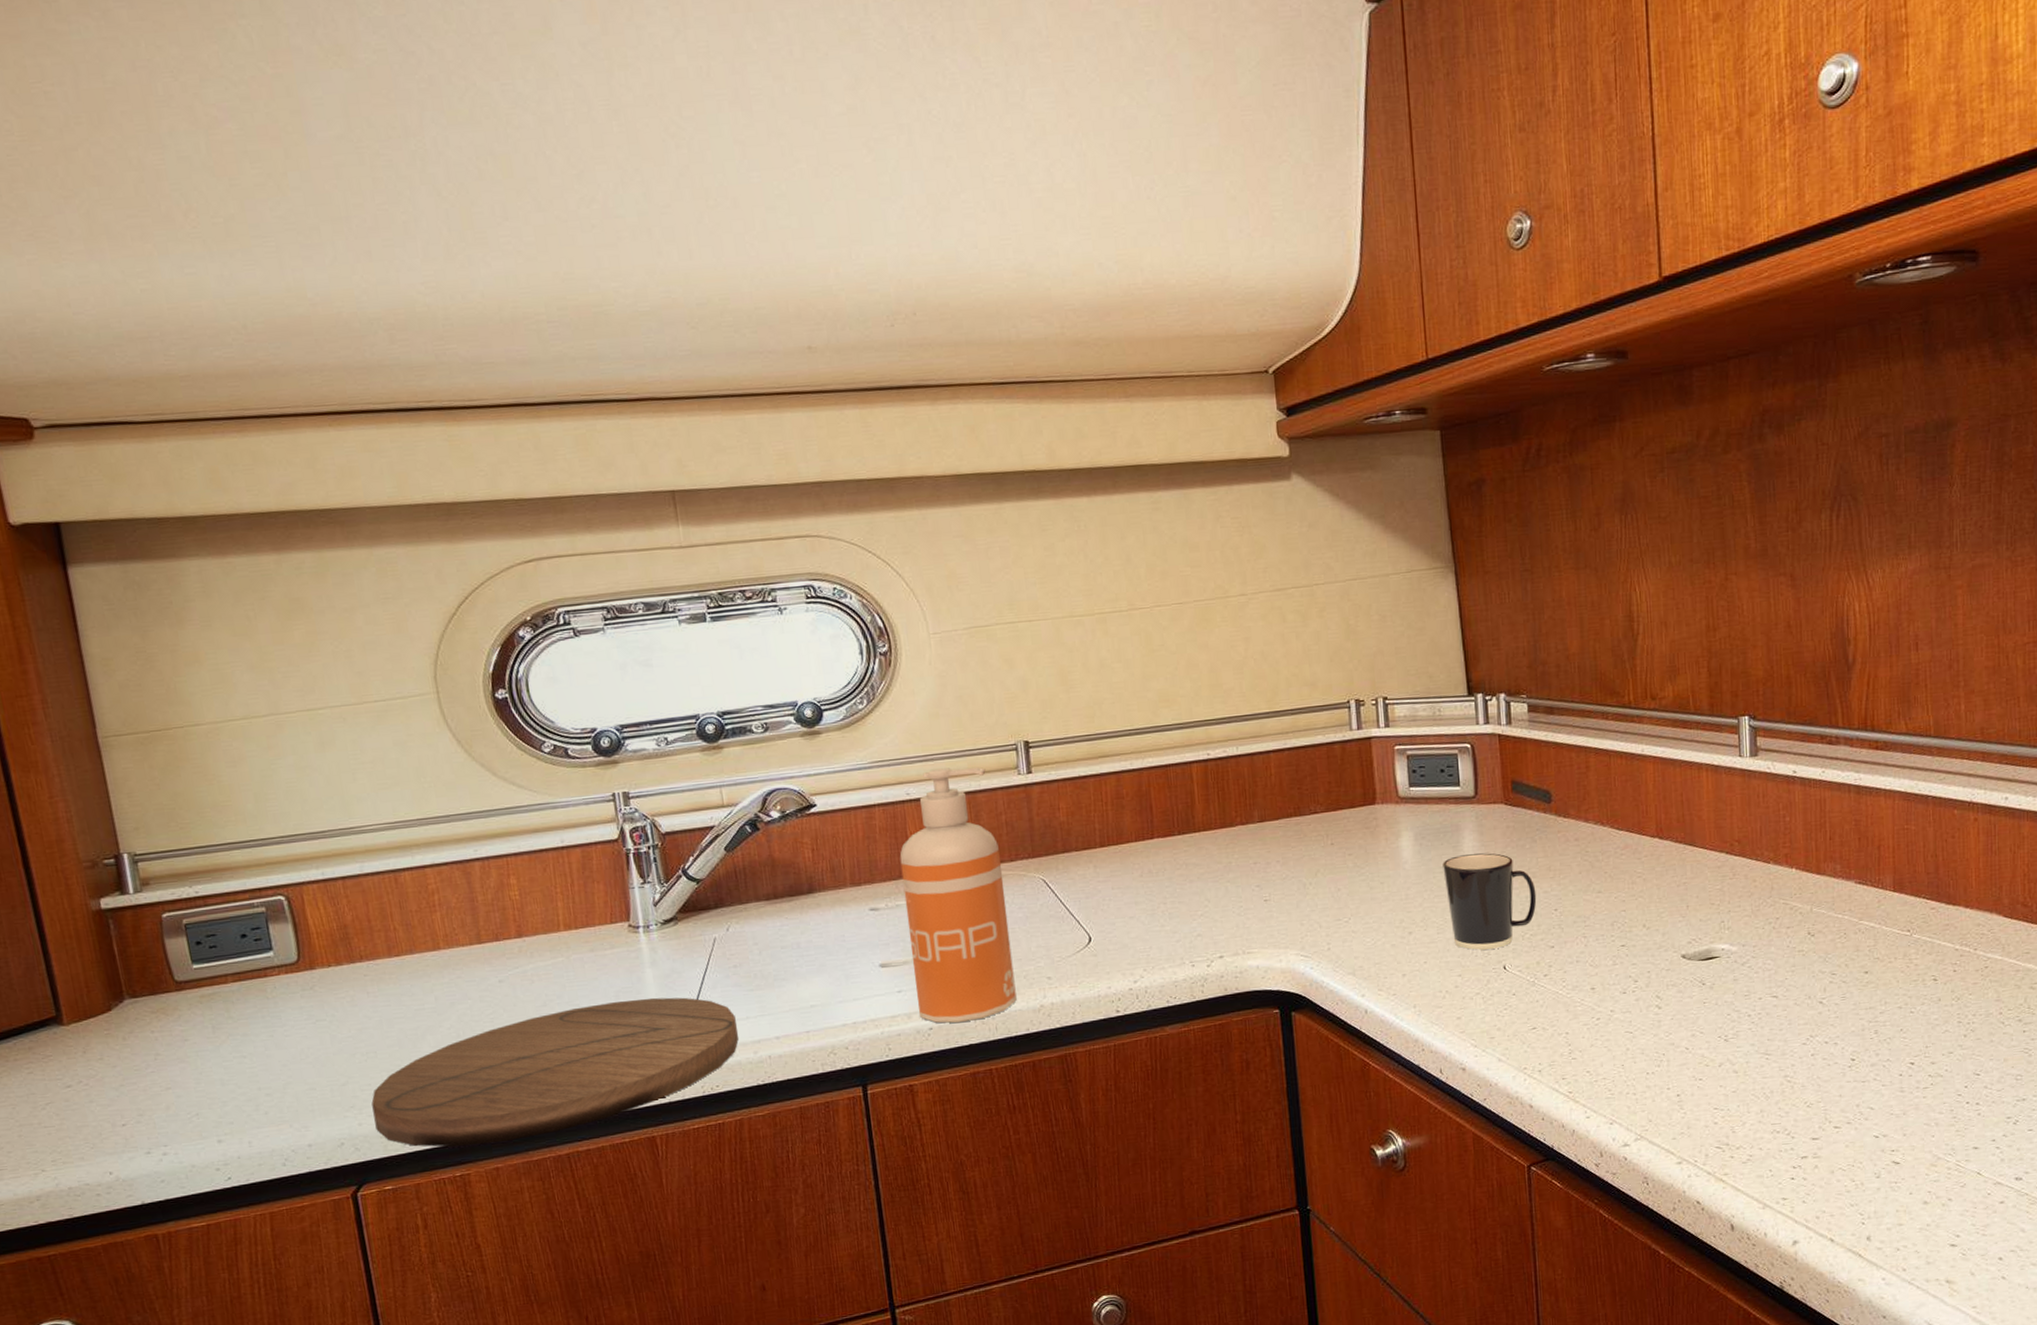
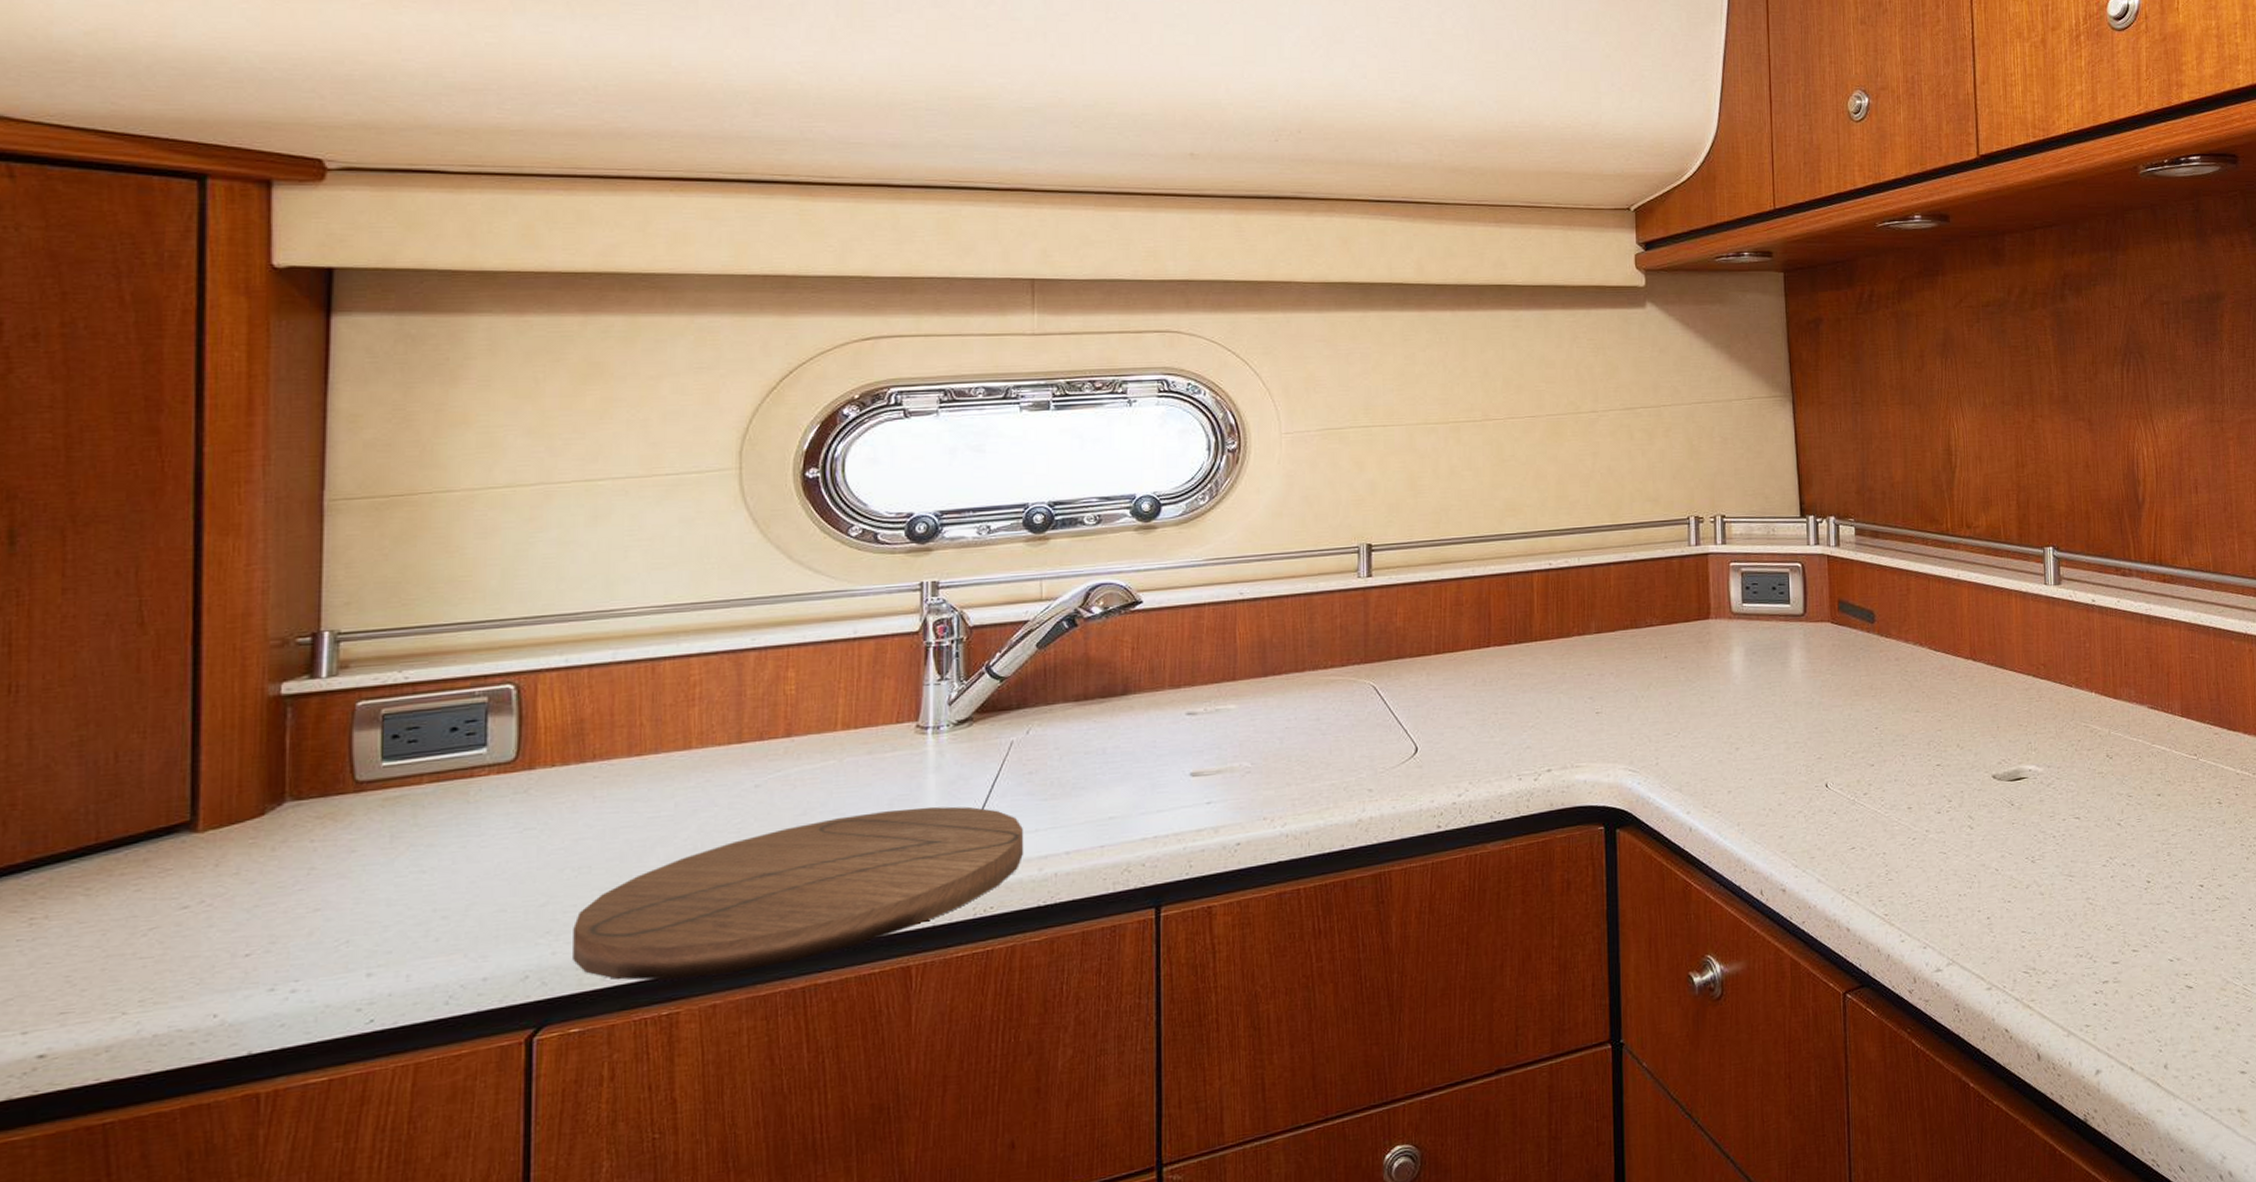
soap dispenser: present [899,766,1017,1024] -> none [1225,568,1334,838]
mug: present [1443,853,1537,950] -> none [1771,670,1859,768]

